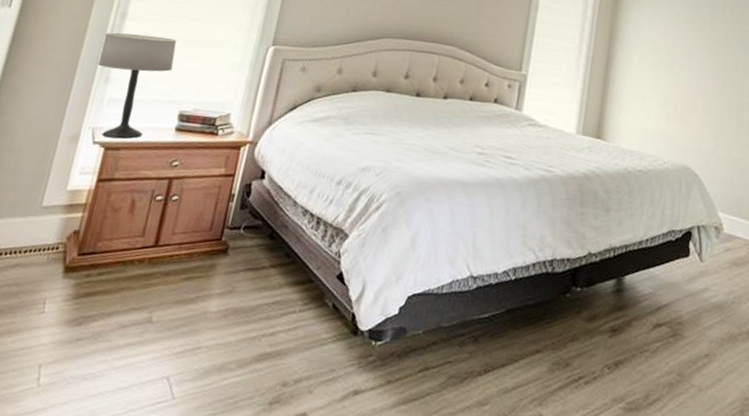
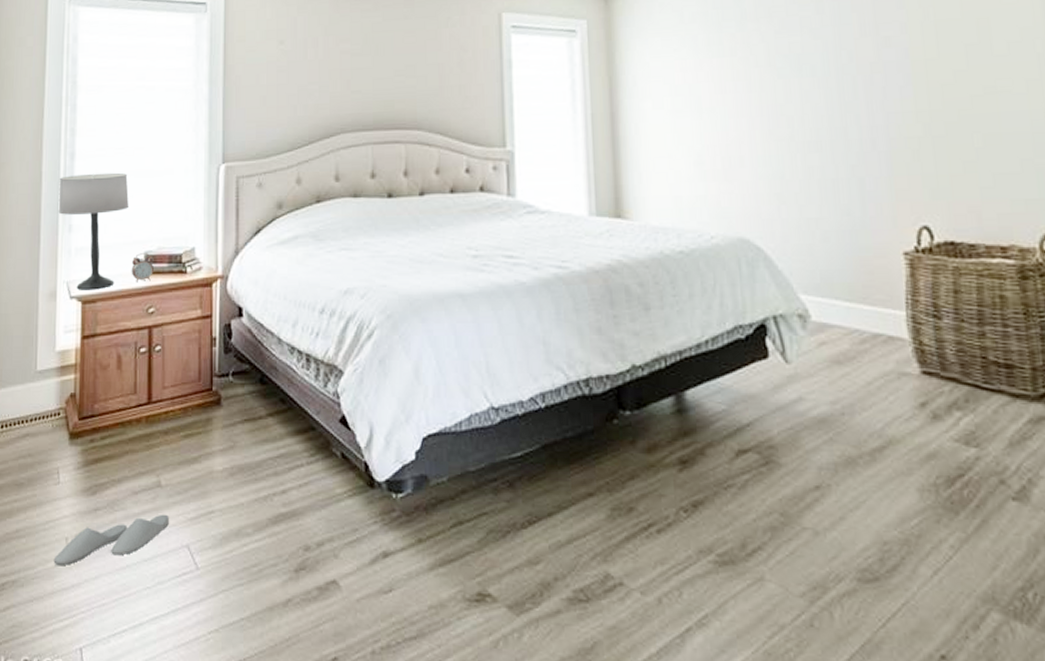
slippers: none [20,347,154,390] -> present [53,514,169,565]
alarm clock: none [161,112,187,138] -> present [131,253,154,283]

